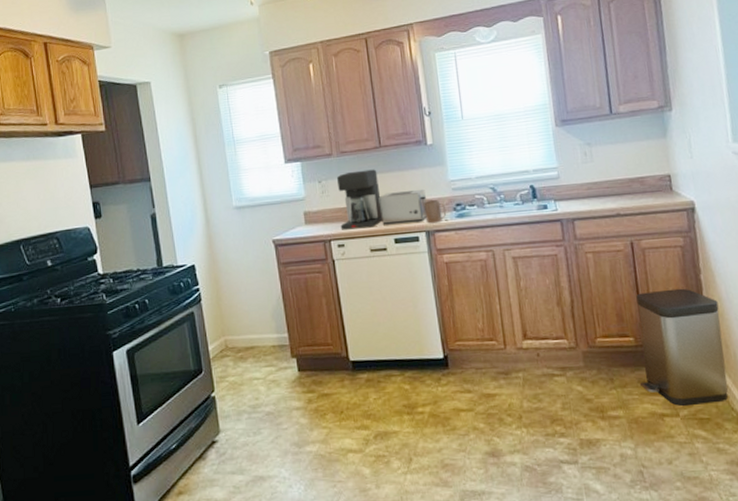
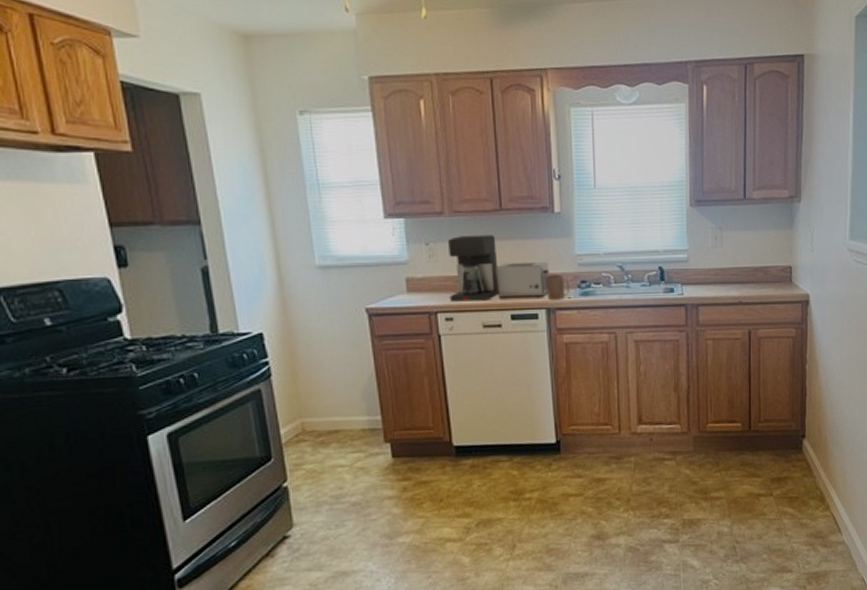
pedal bin: present [636,288,729,406] -> none [741,377,818,486]

